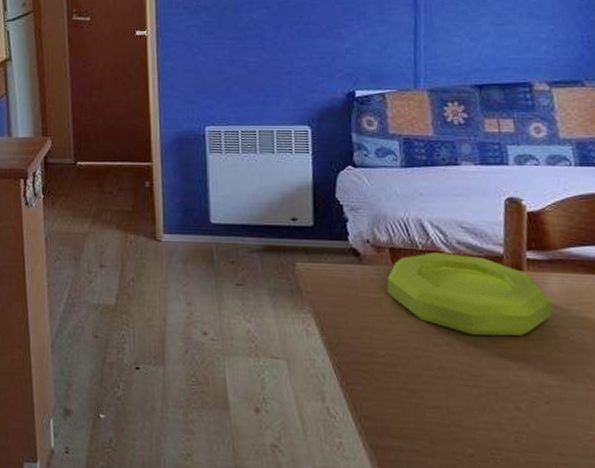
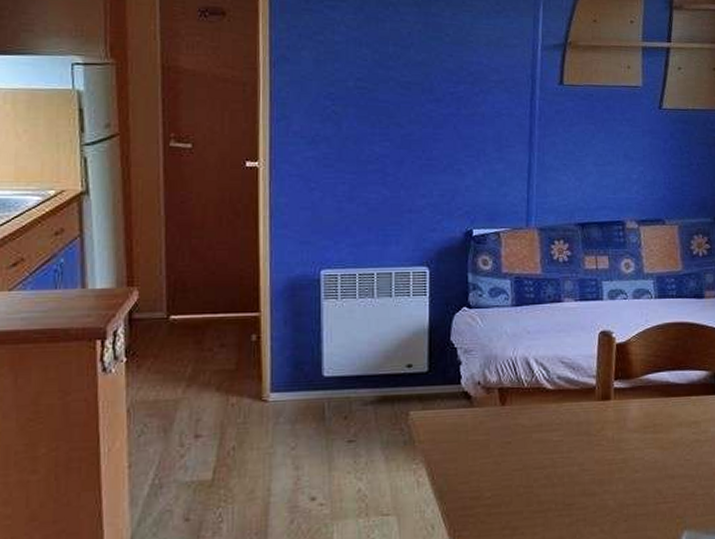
bowl: present [387,252,553,336] -> none [495,388,633,466]

